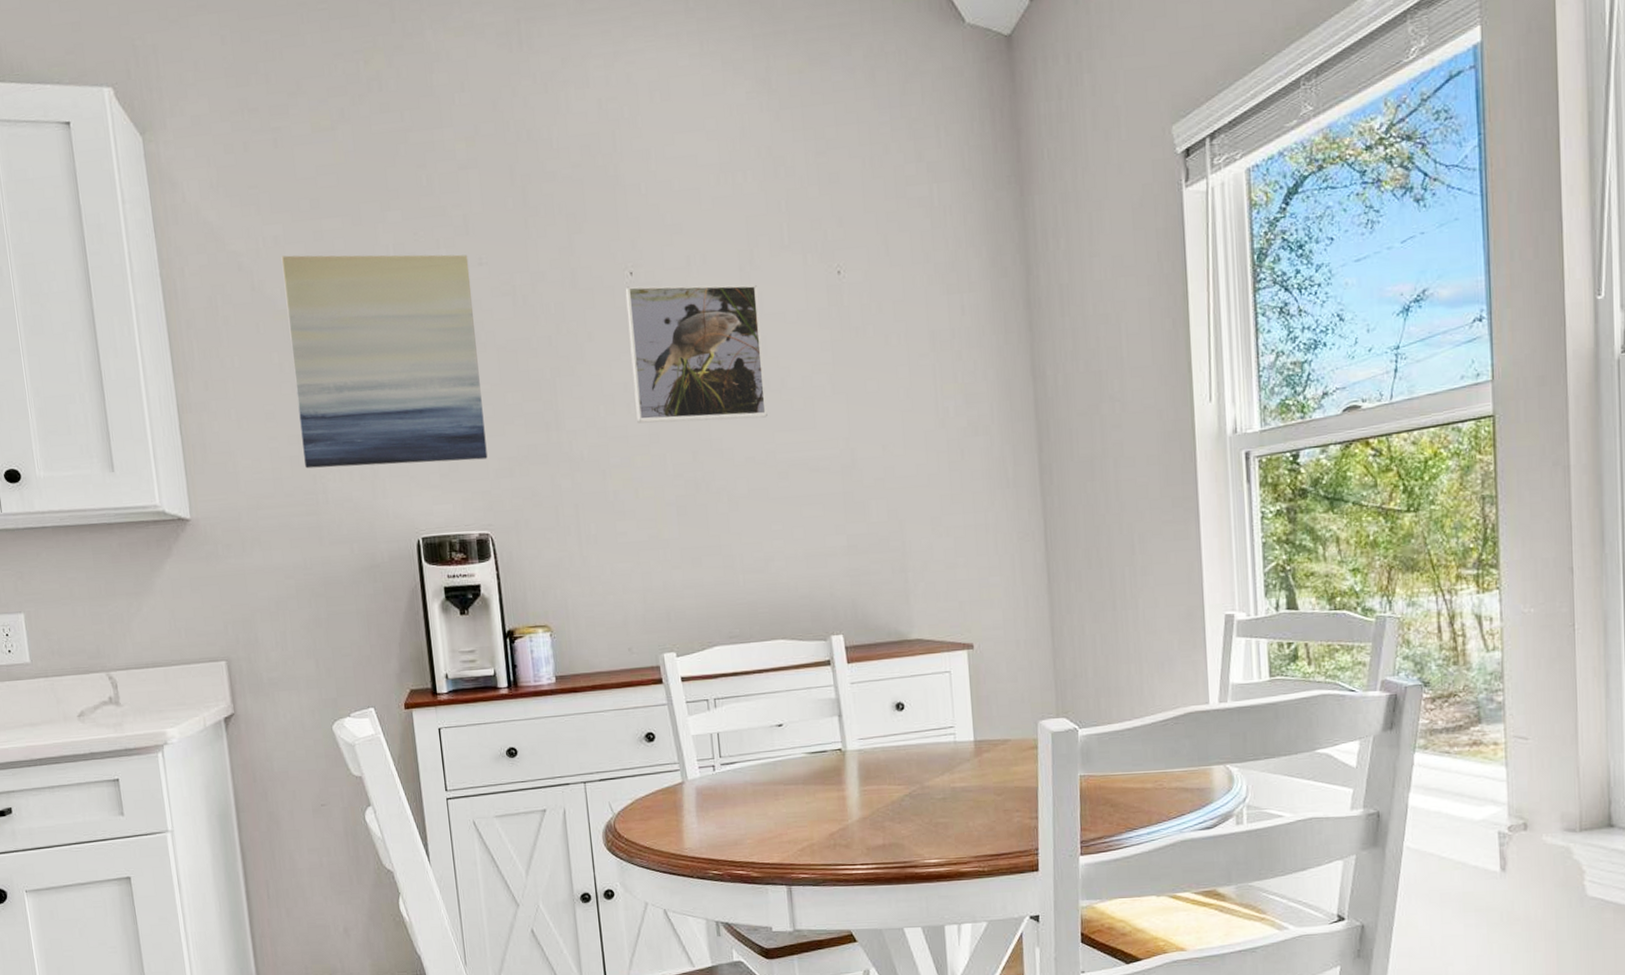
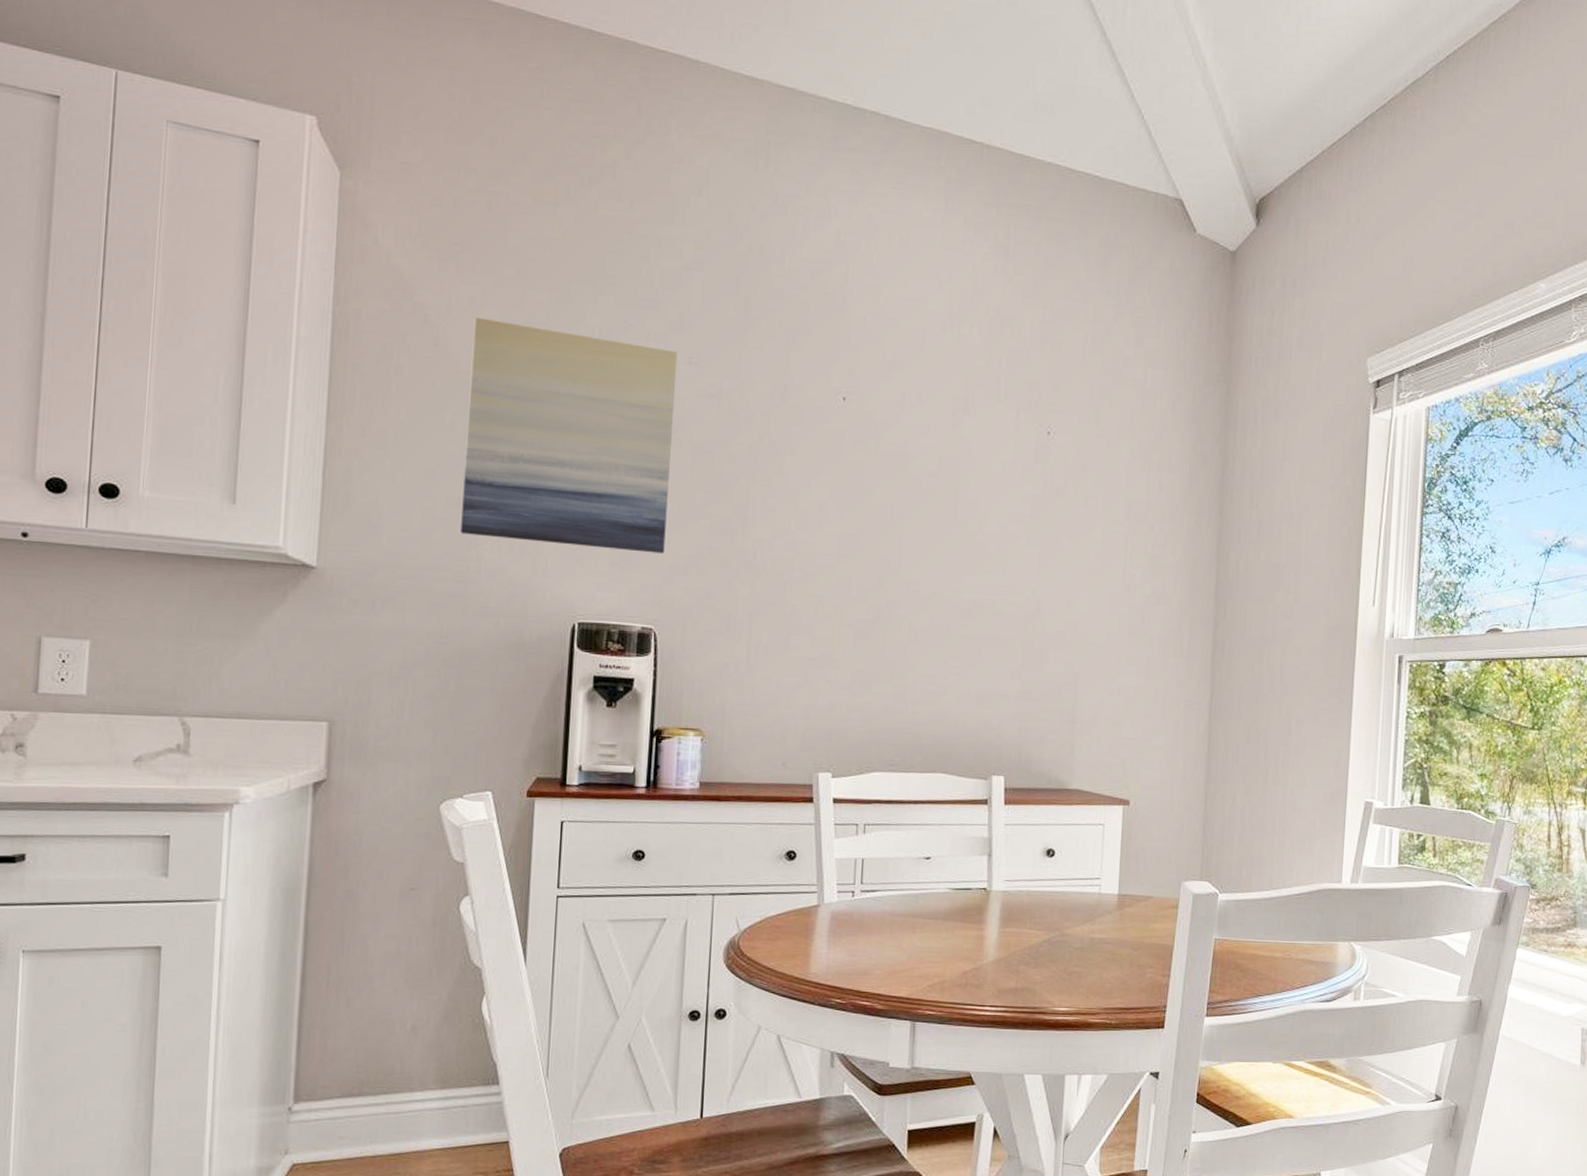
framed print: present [625,284,768,424] -> none [827,410,968,557]

